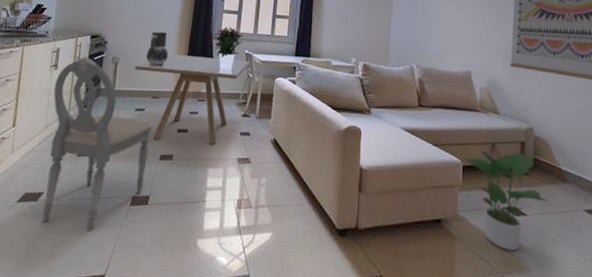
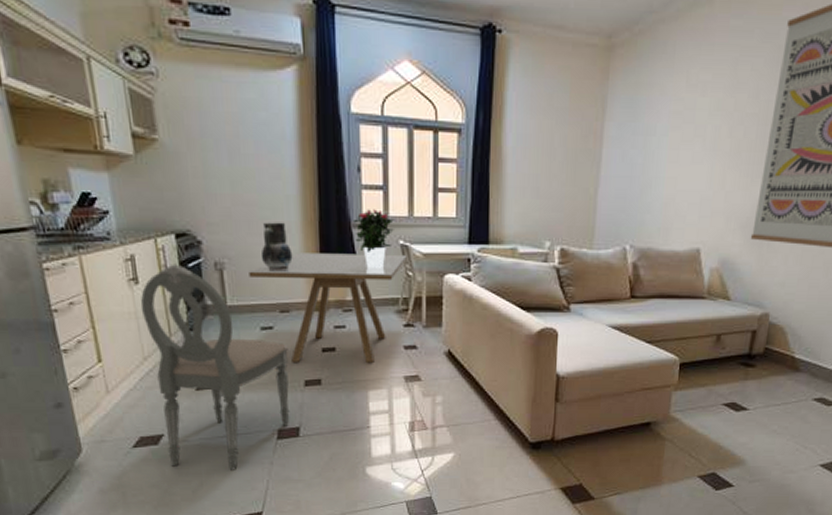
potted plant: present [464,150,548,251] -> none [682,343,774,447]

